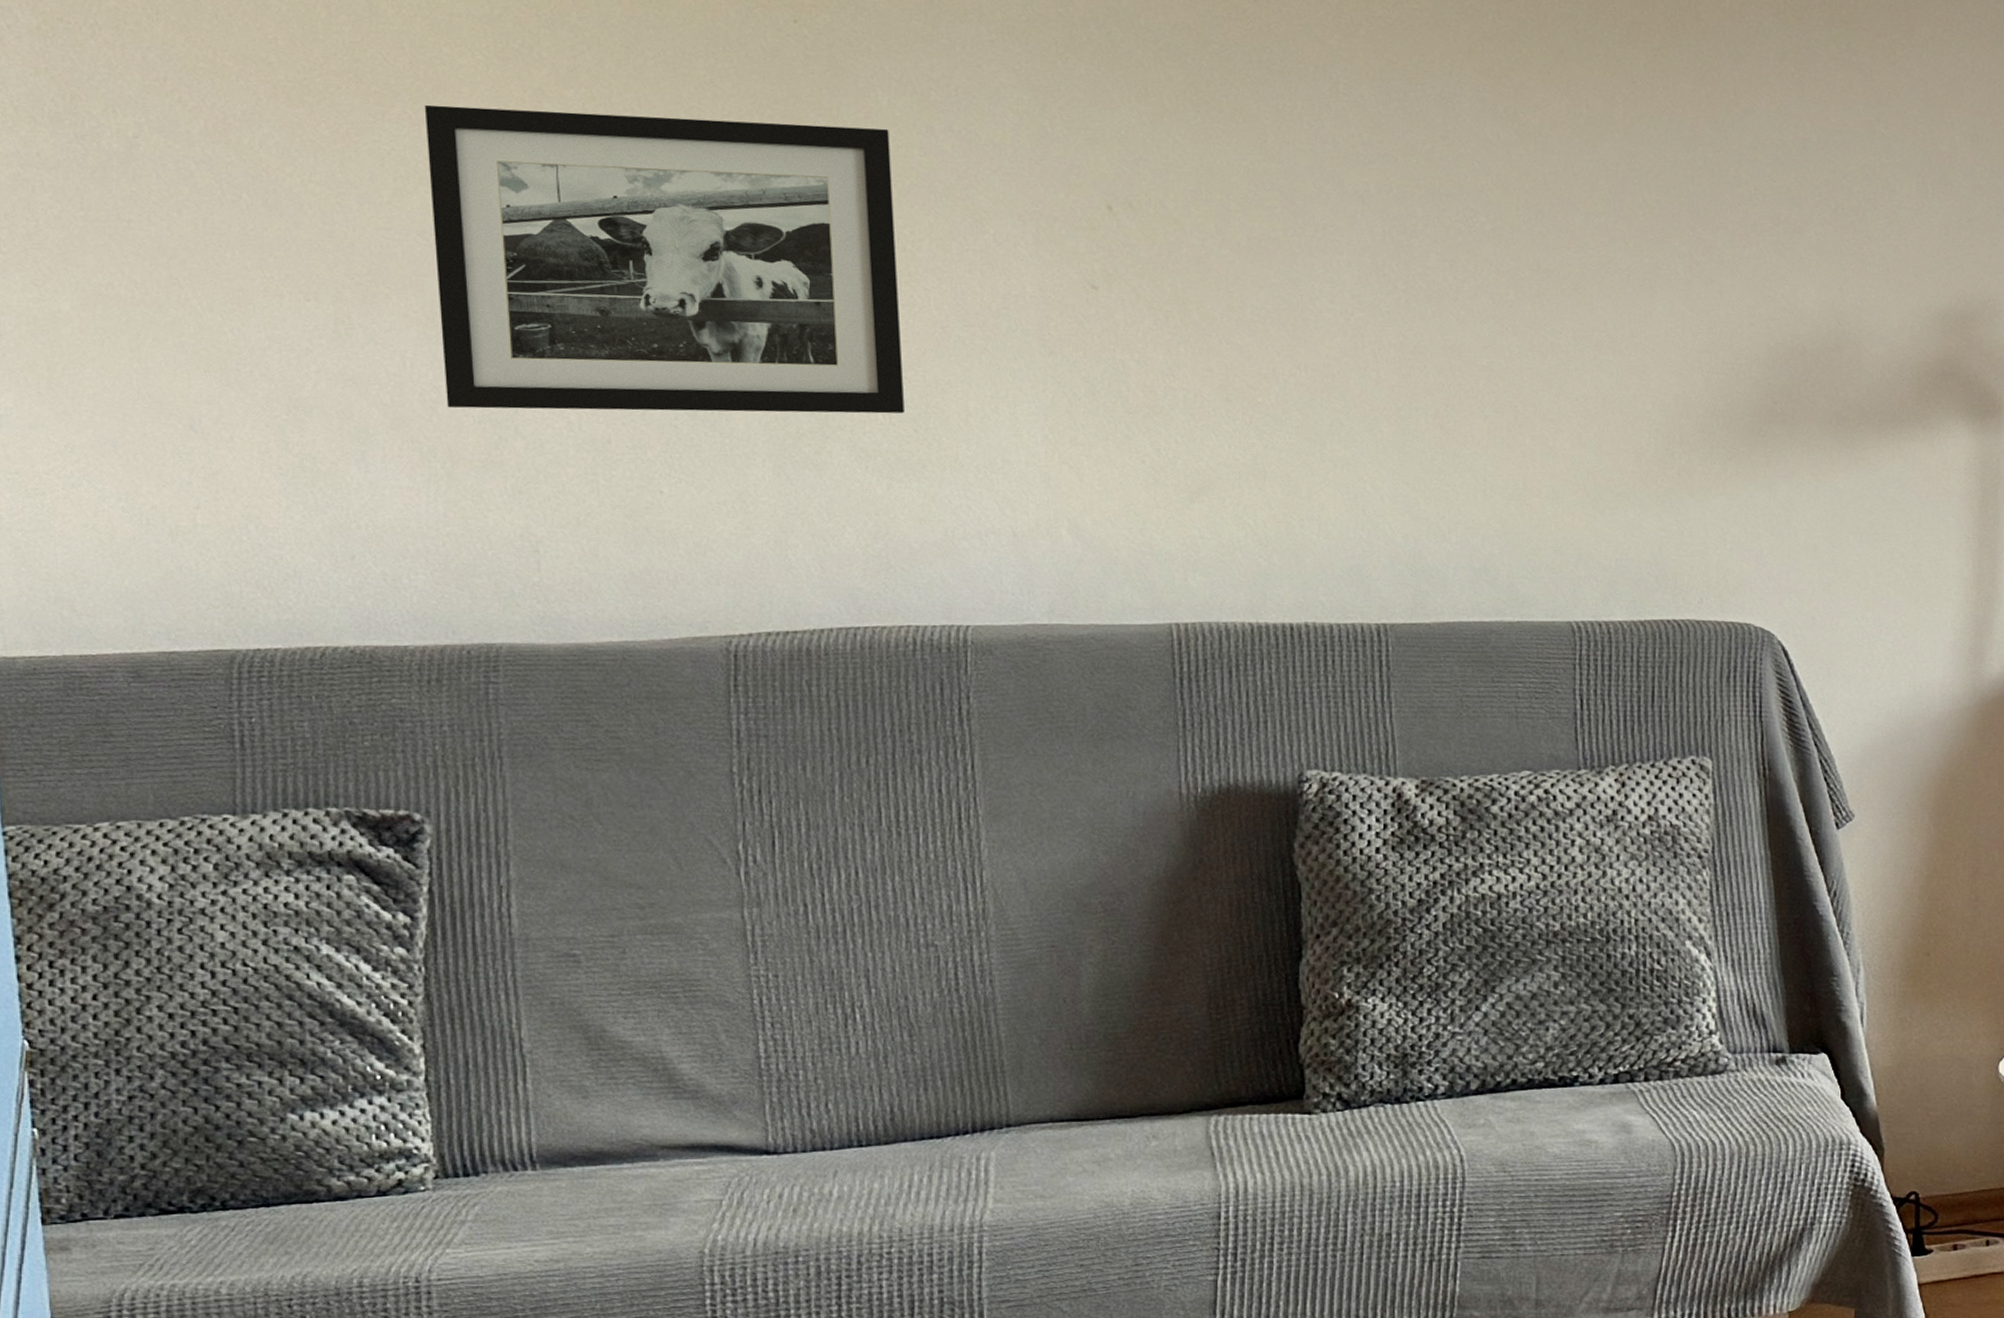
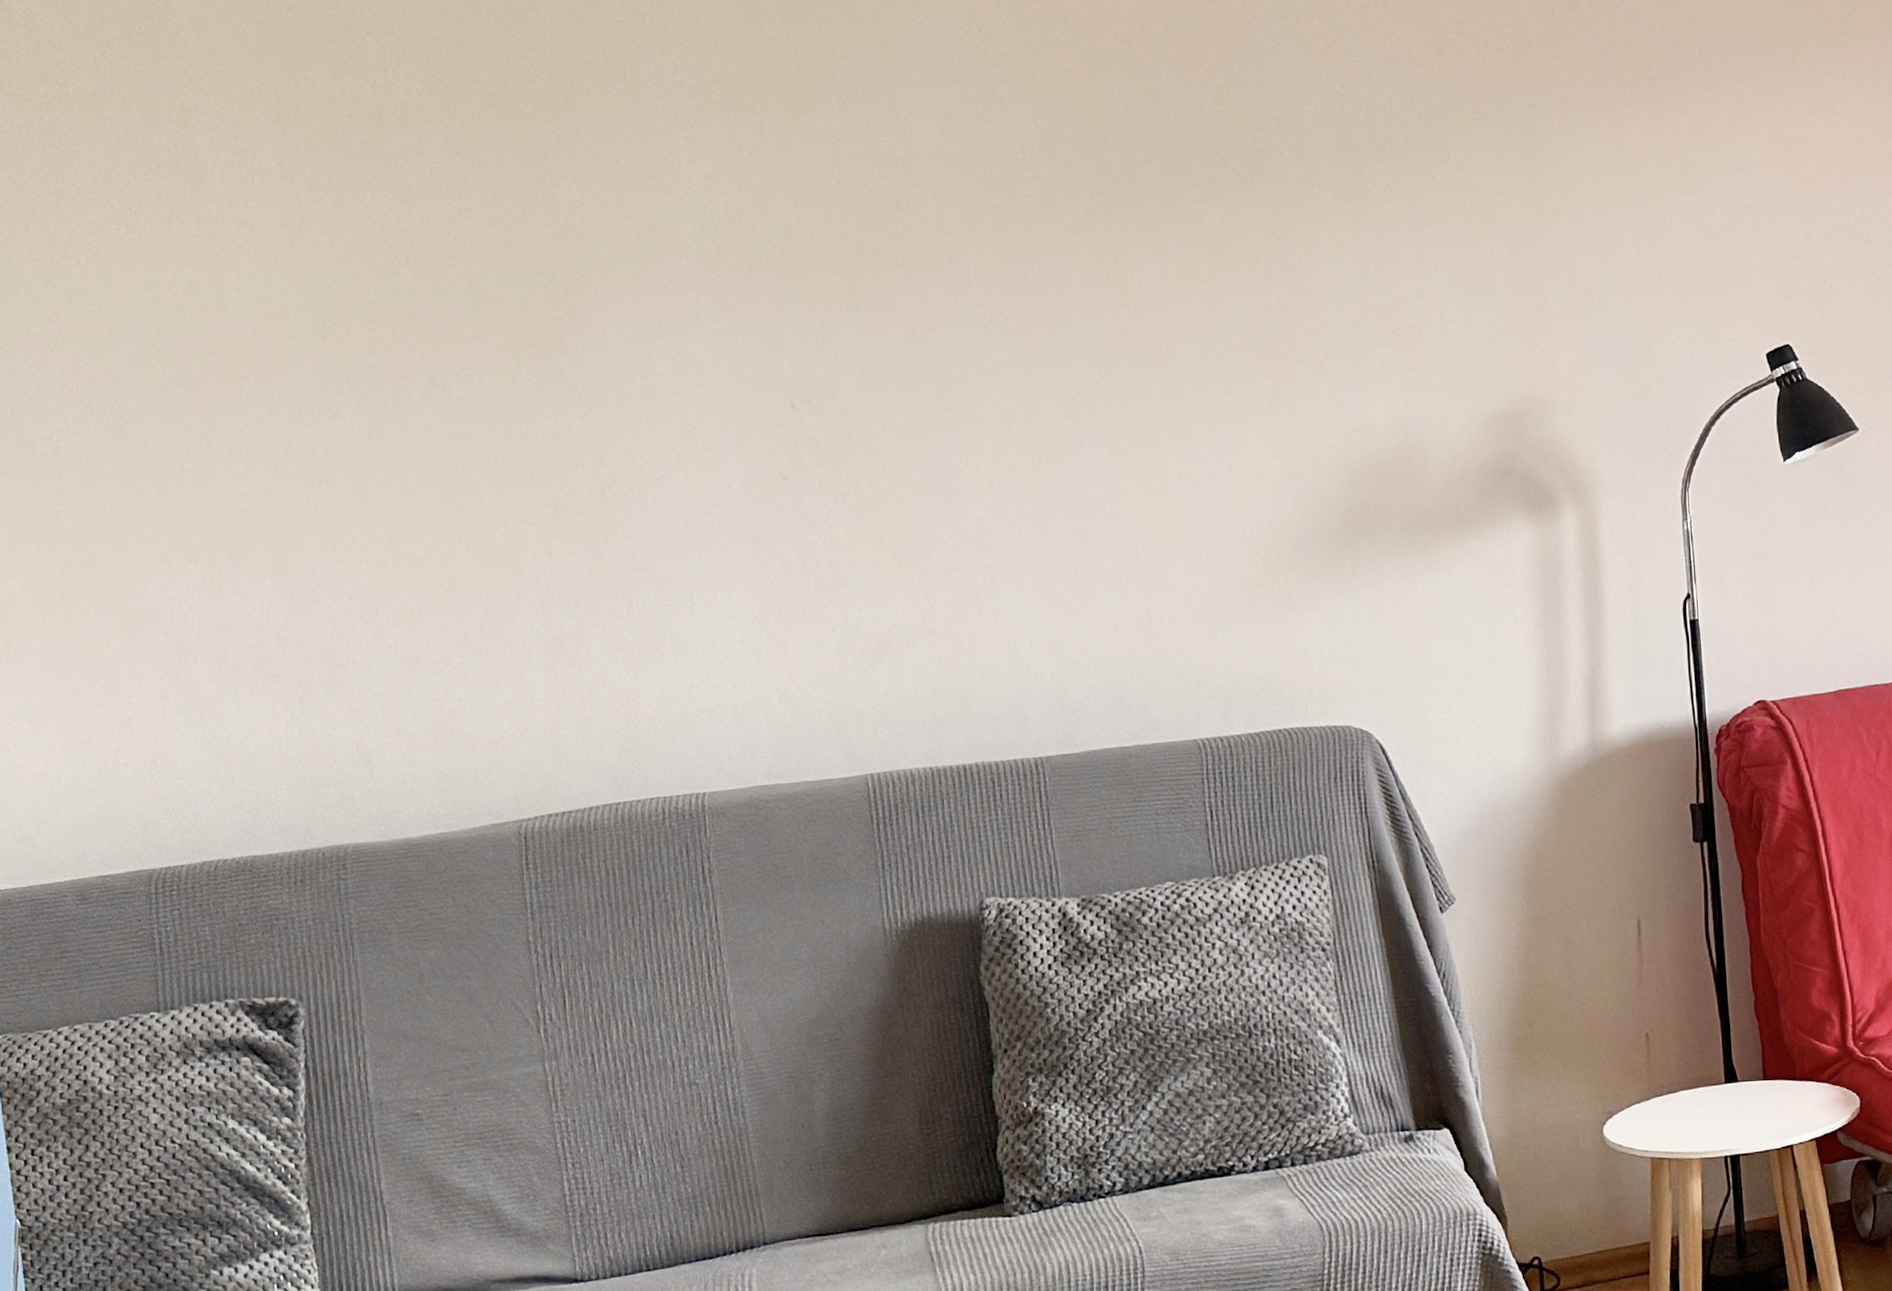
picture frame: present [424,104,905,414] -> none [266,360,643,644]

